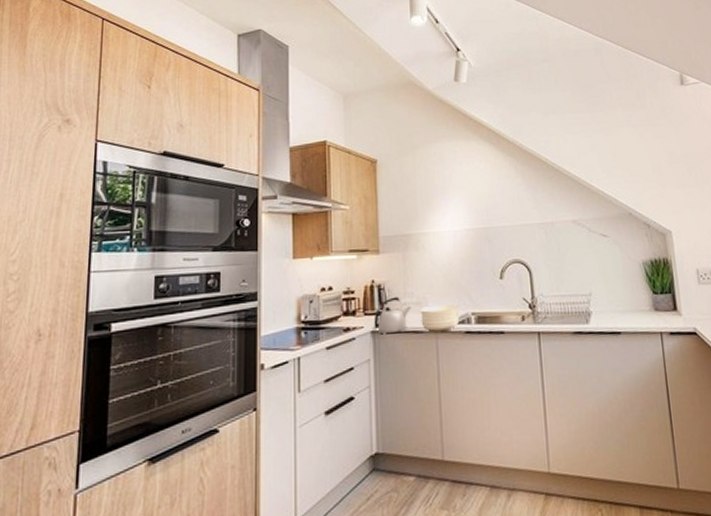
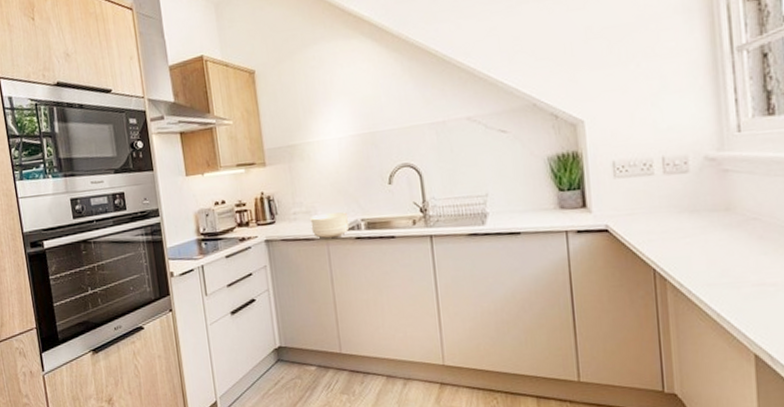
kettle: present [374,296,411,335] -> none [266,207,301,243]

